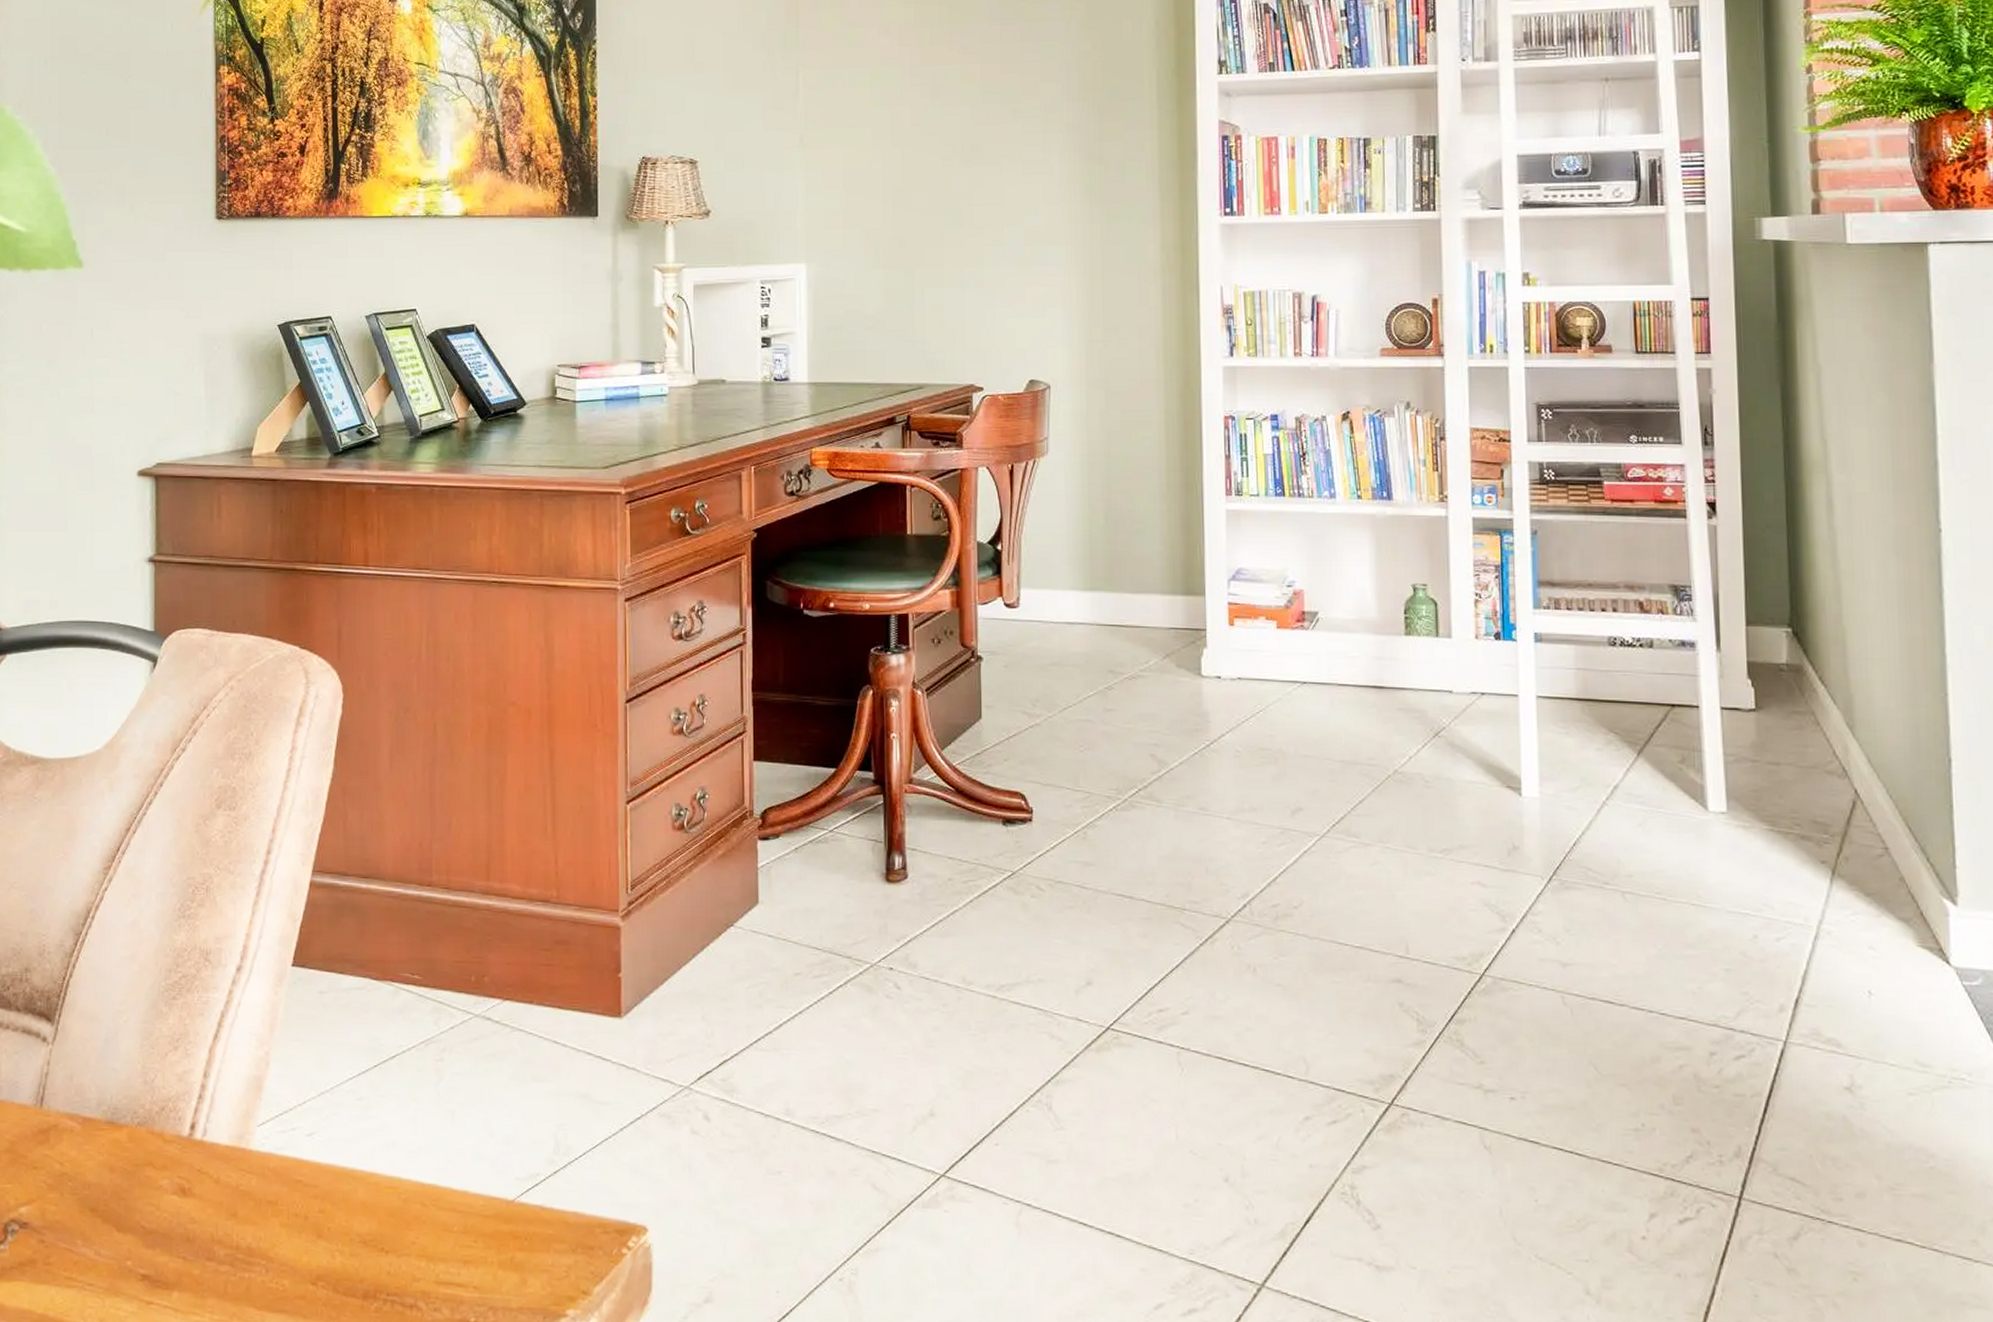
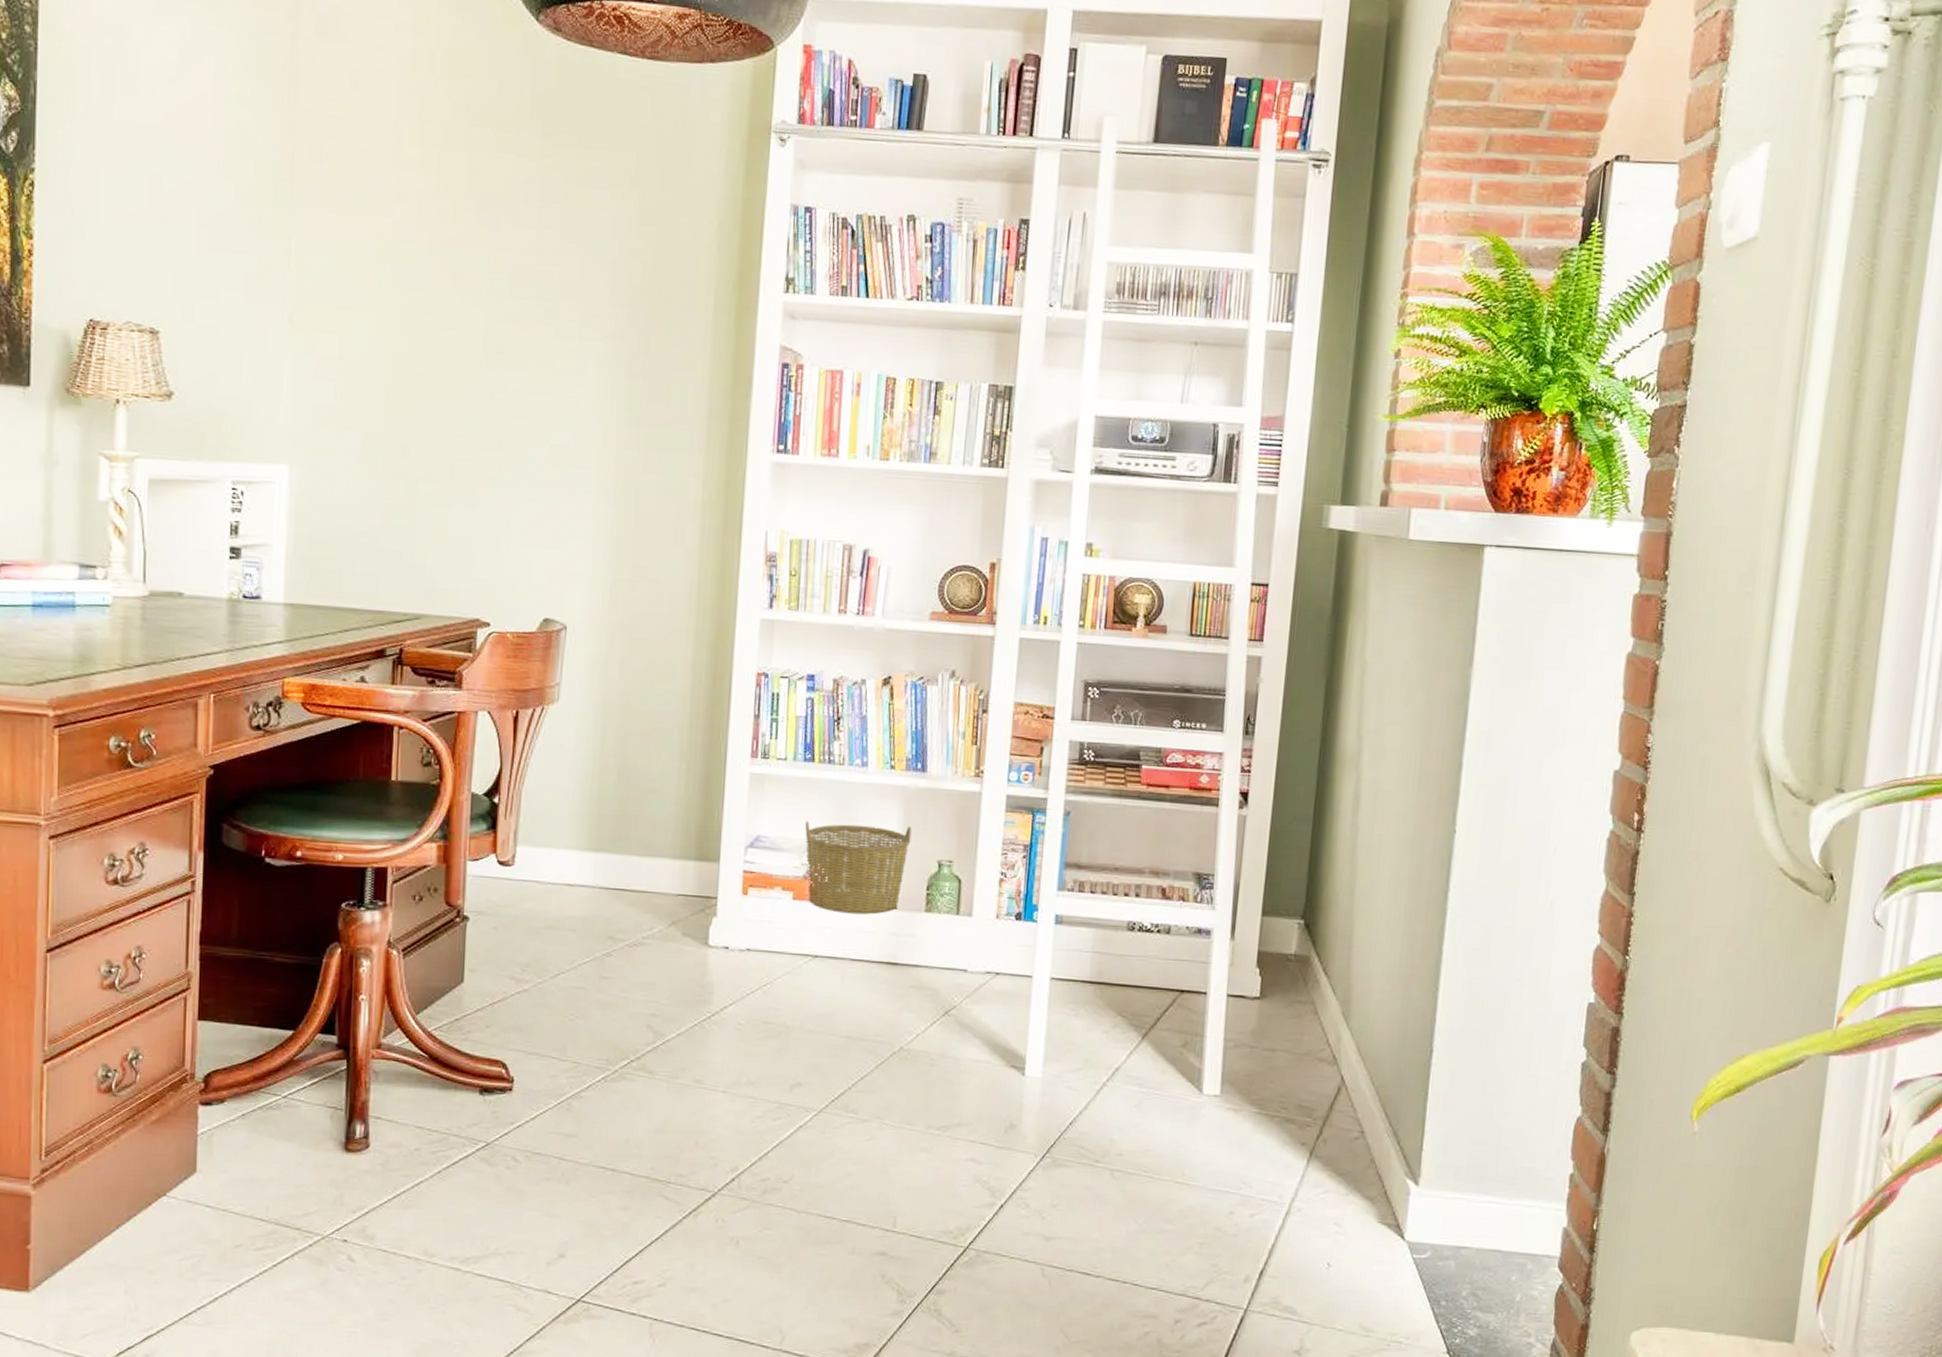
basket: none [1282,552,1384,640] -> present [805,821,912,915]

